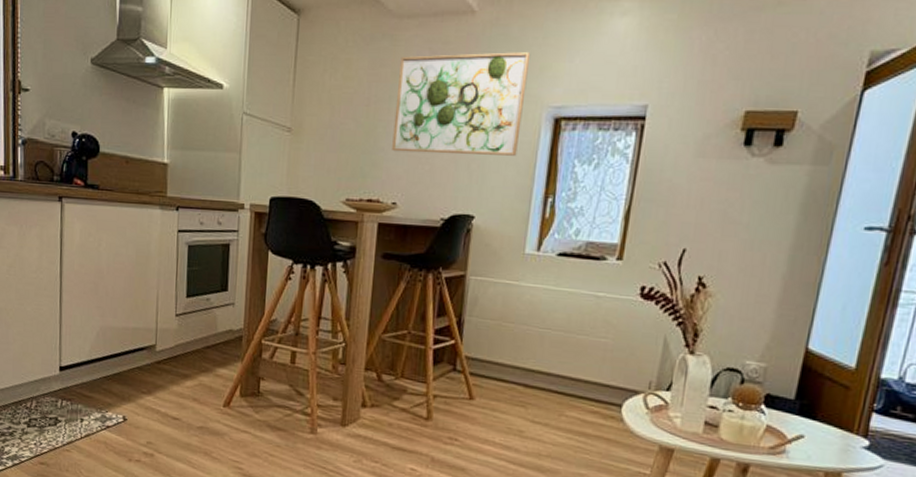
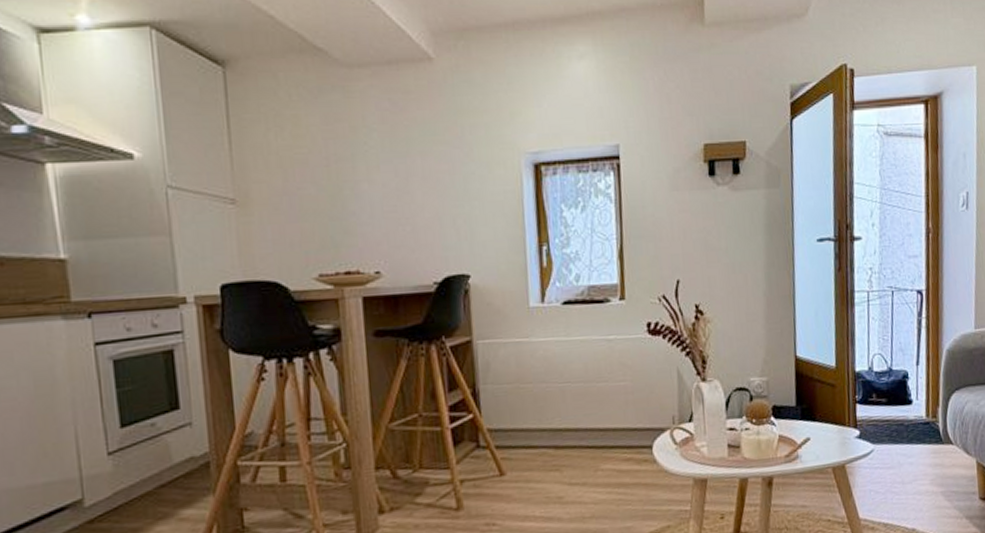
wall art: present [392,52,531,156] -> none [358,99,503,215]

